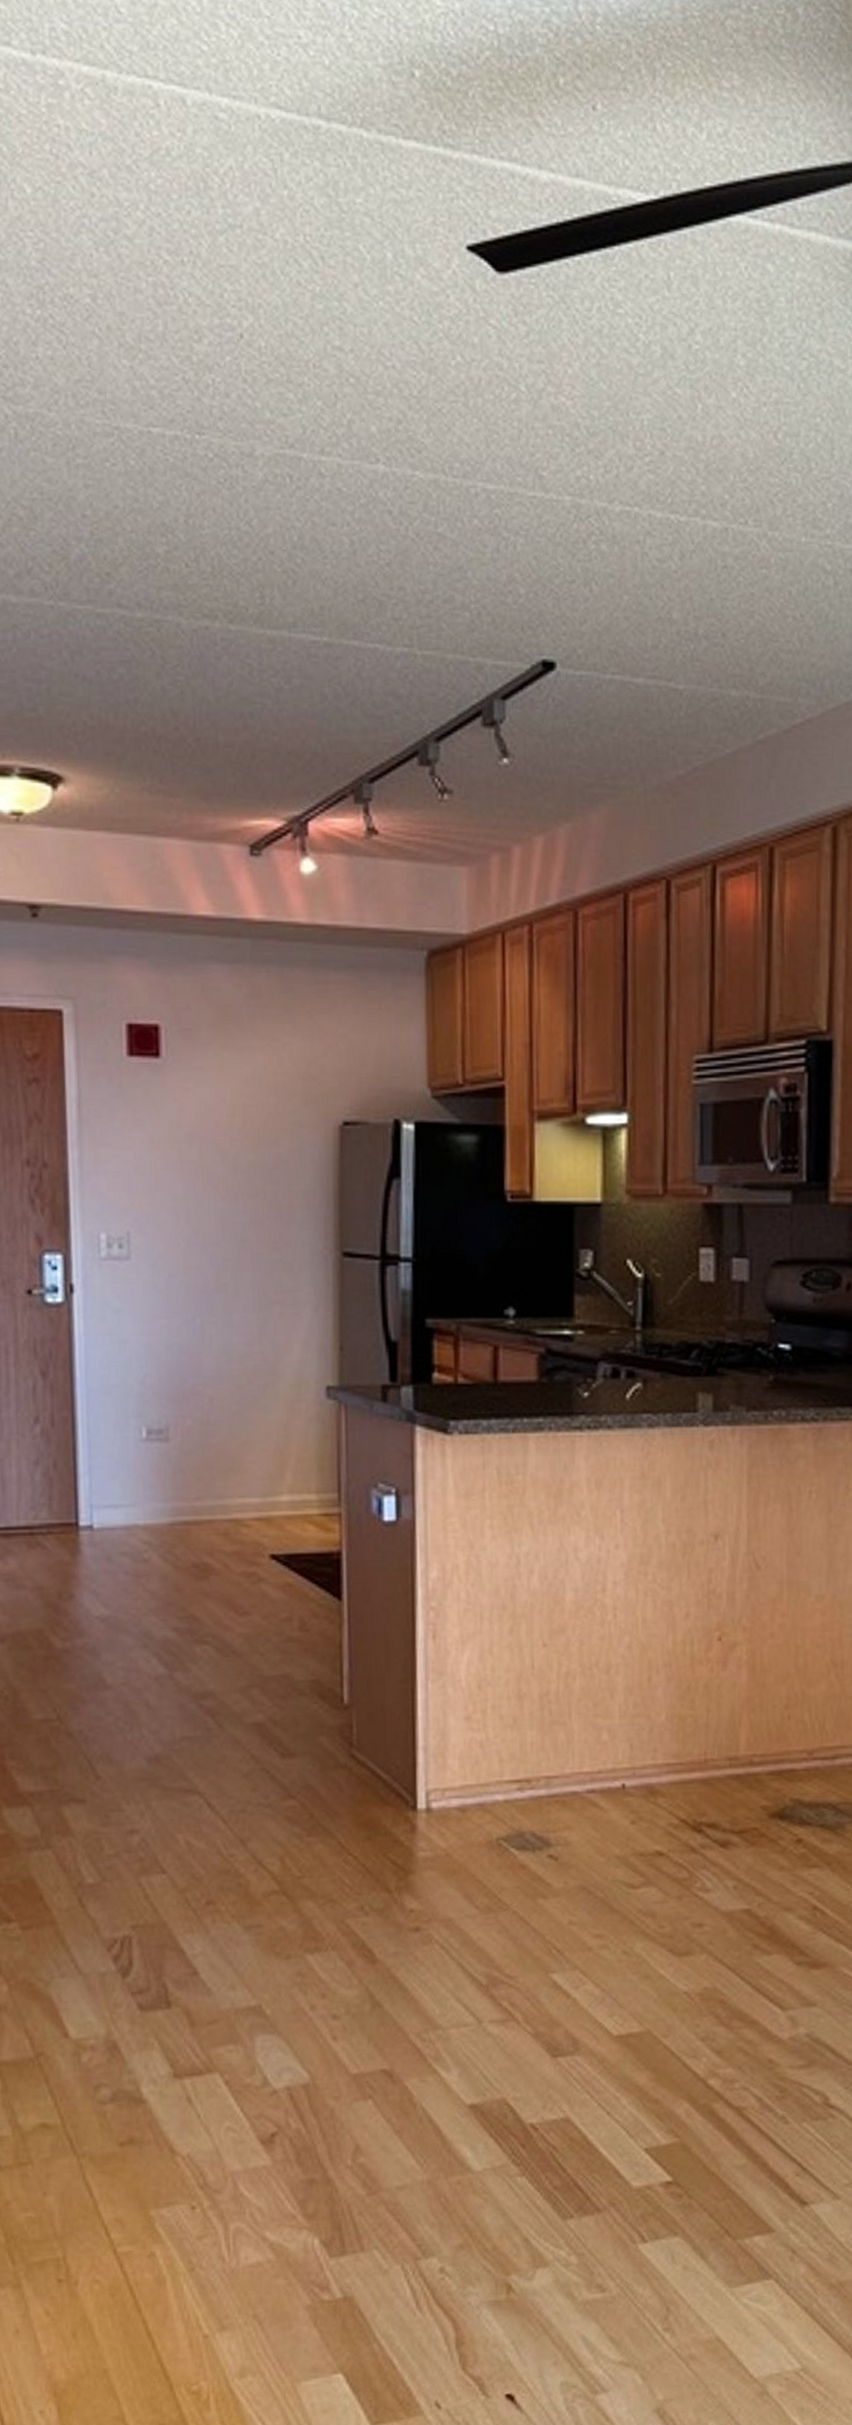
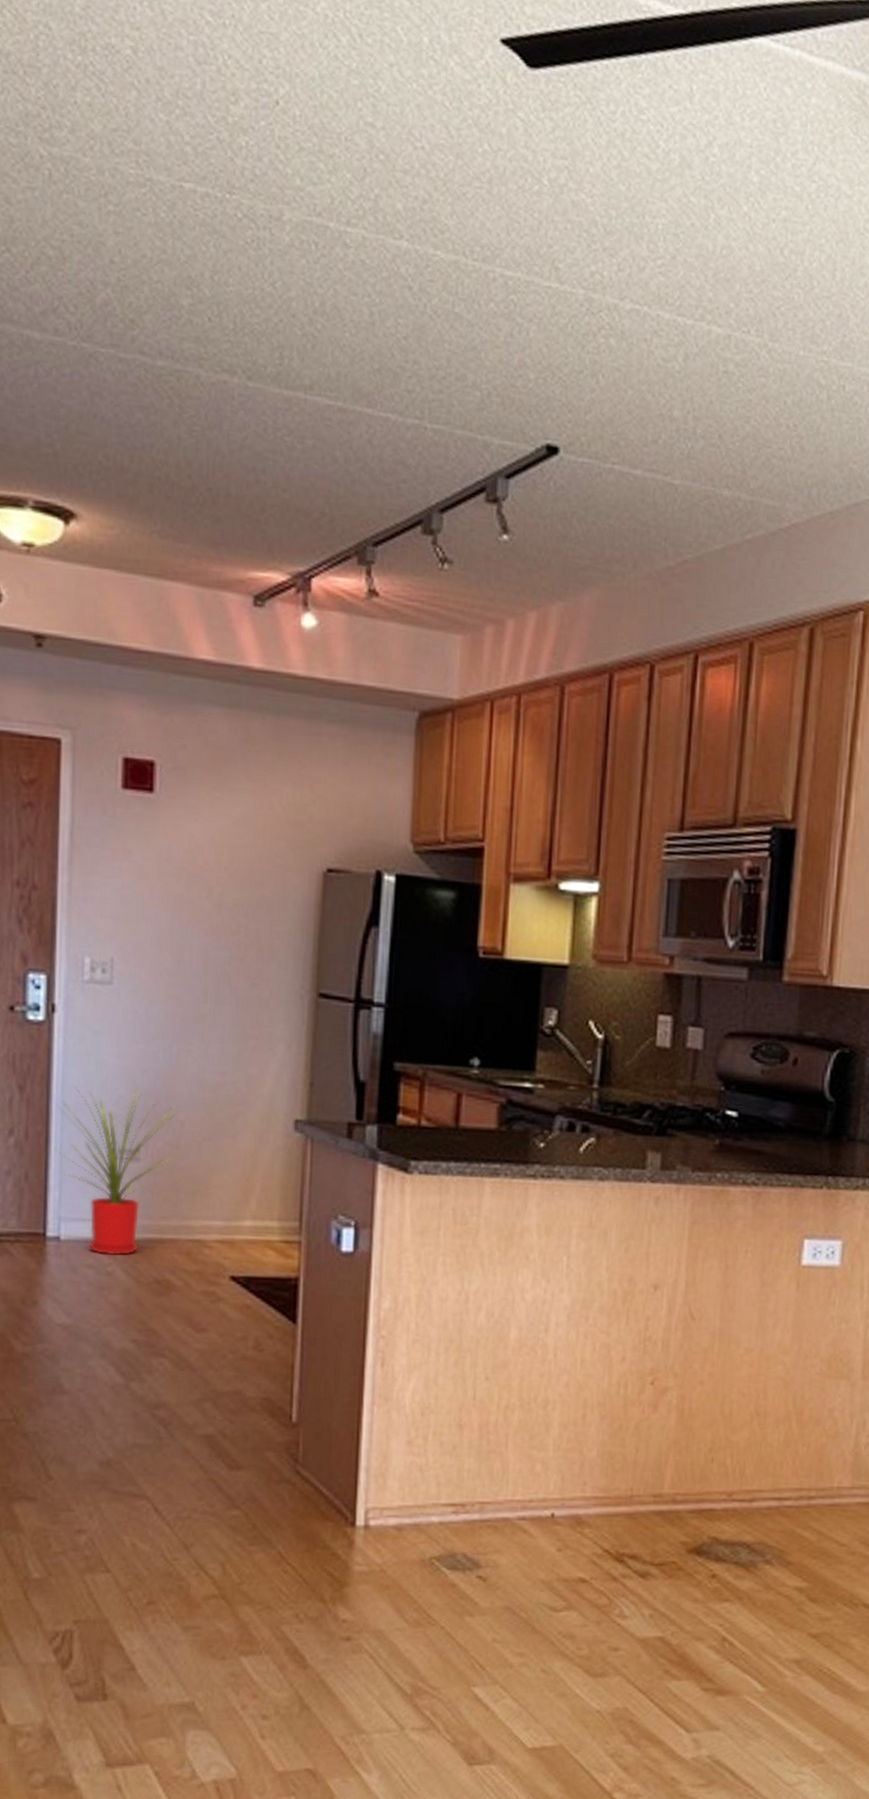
house plant: none [79,1365,212,1542] -> present [55,1087,180,1256]

